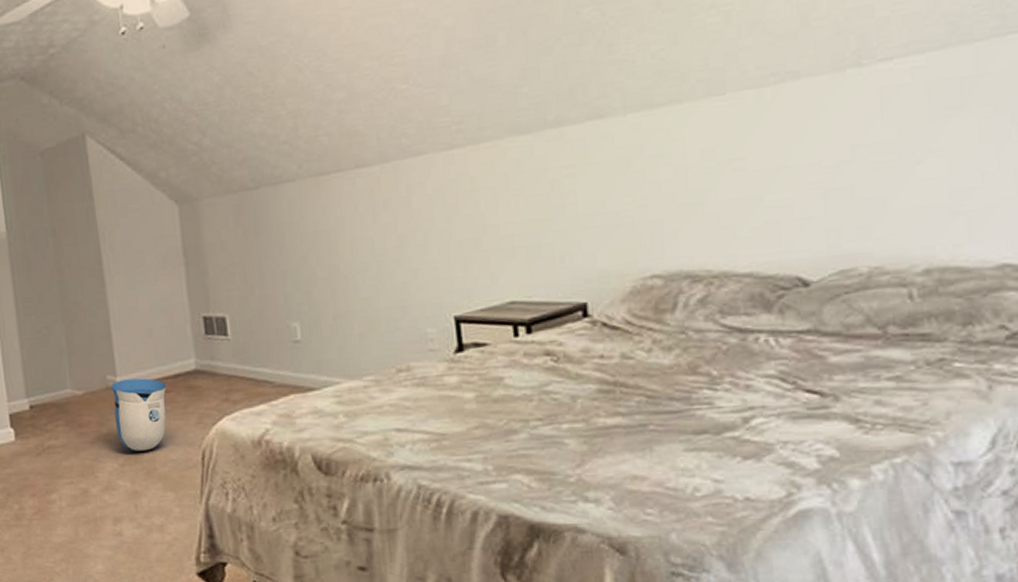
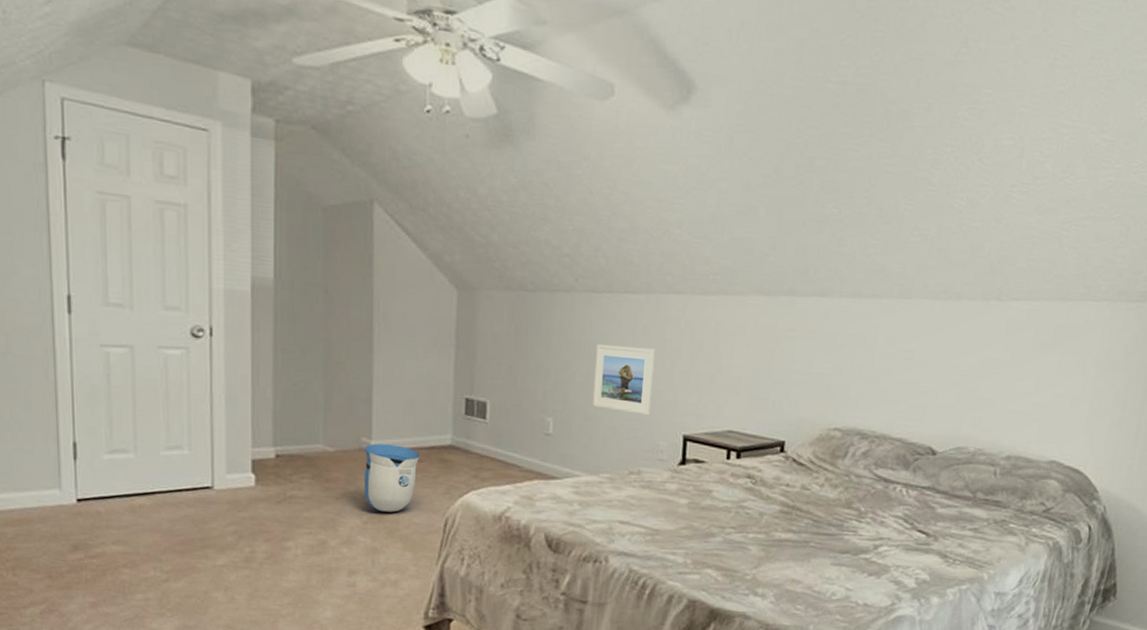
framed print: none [333,223,410,302] -> present [592,344,656,416]

